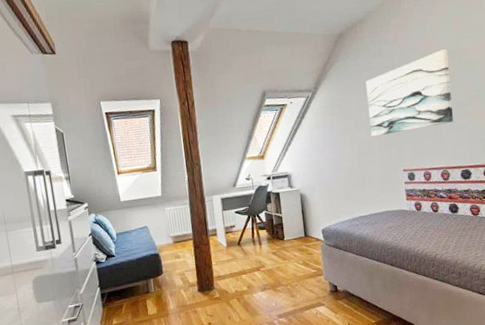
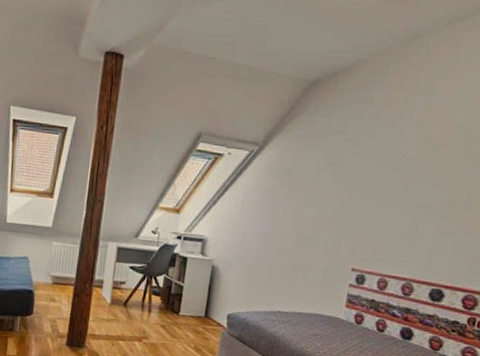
wall art: present [365,48,454,137] -> none [320,126,457,225]

